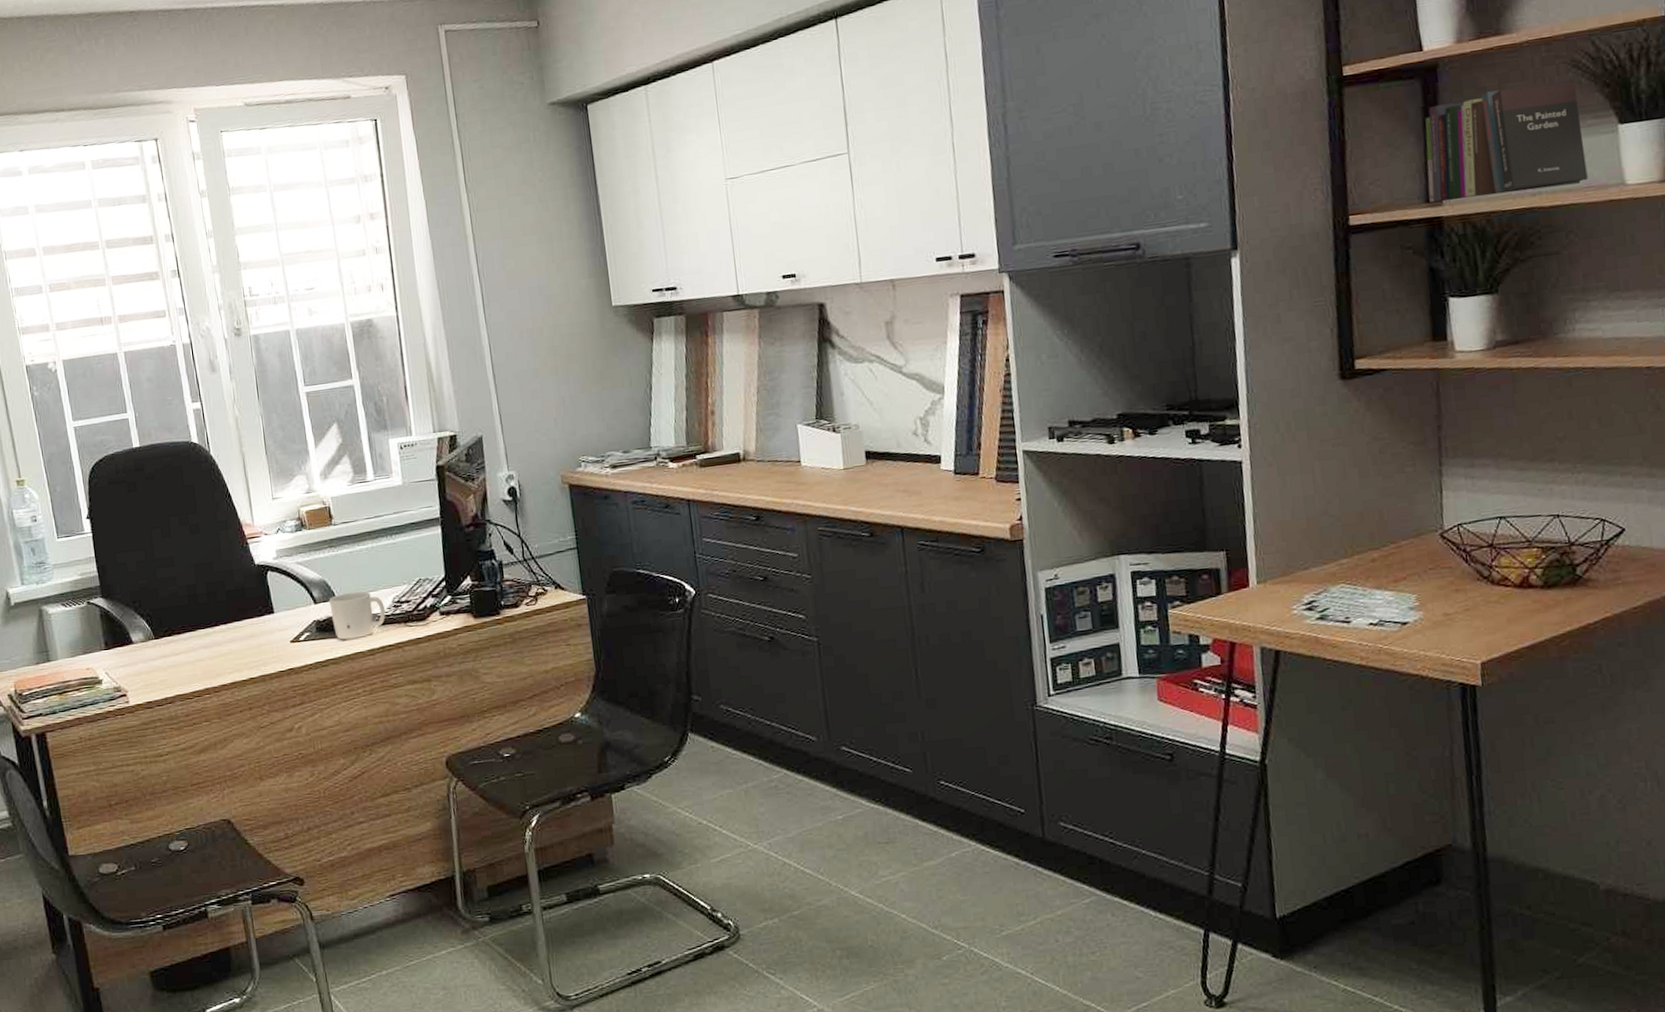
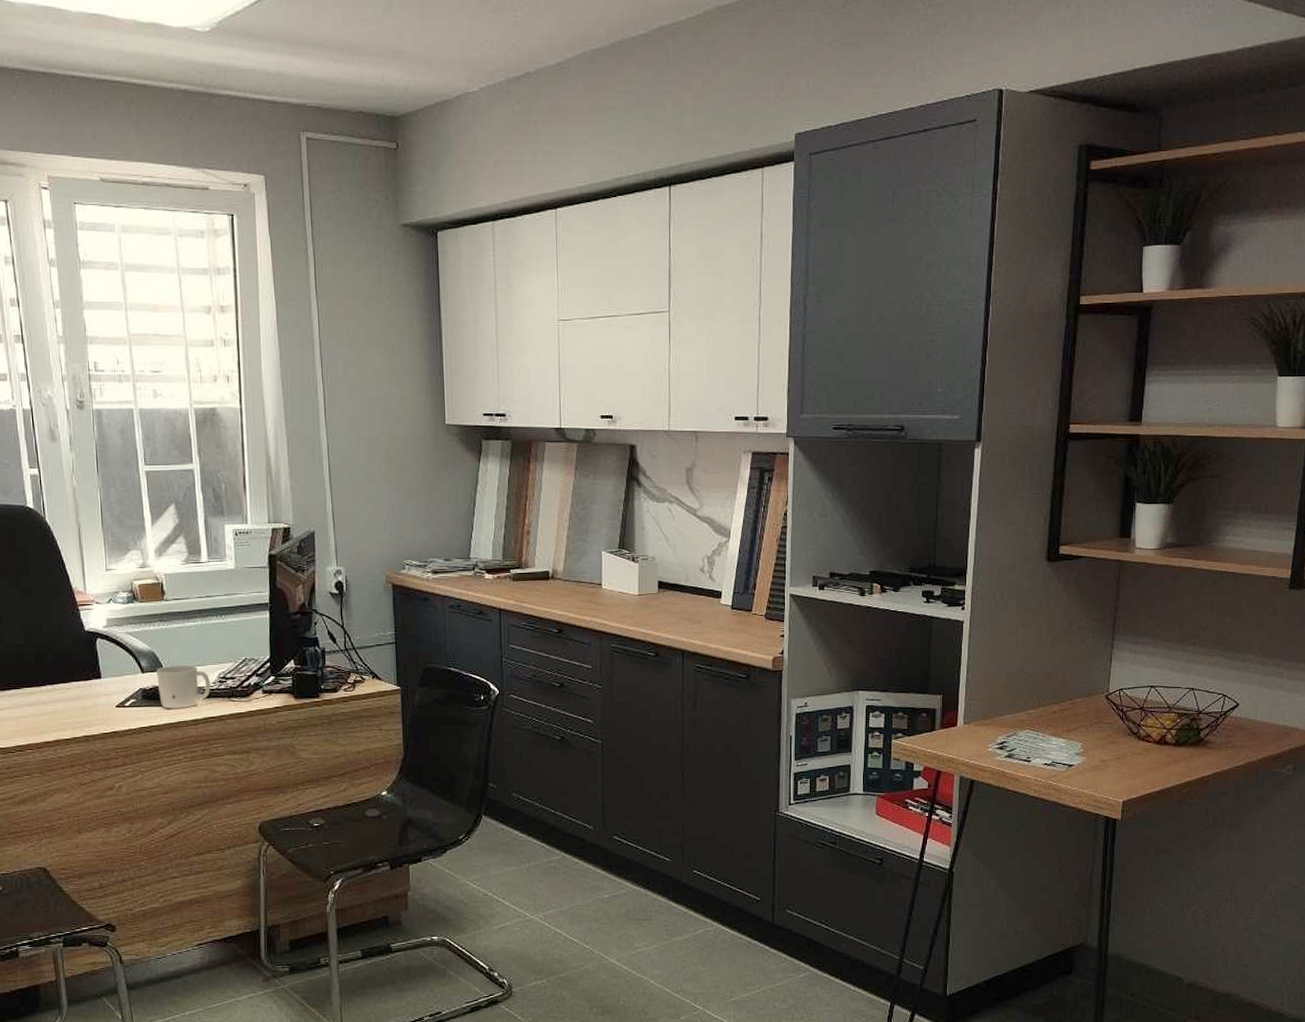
books: present [1425,79,1588,204] -> none [1132,334,1251,423]

